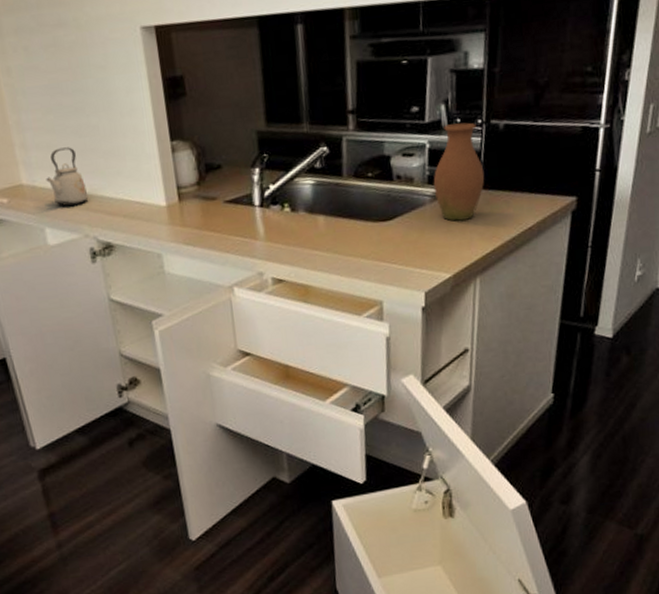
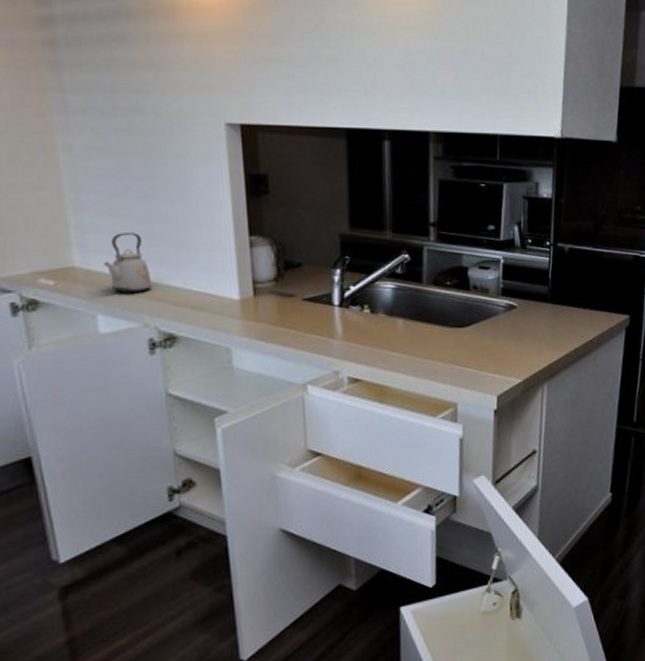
vase: present [433,122,485,221] -> none [506,243,552,331]

